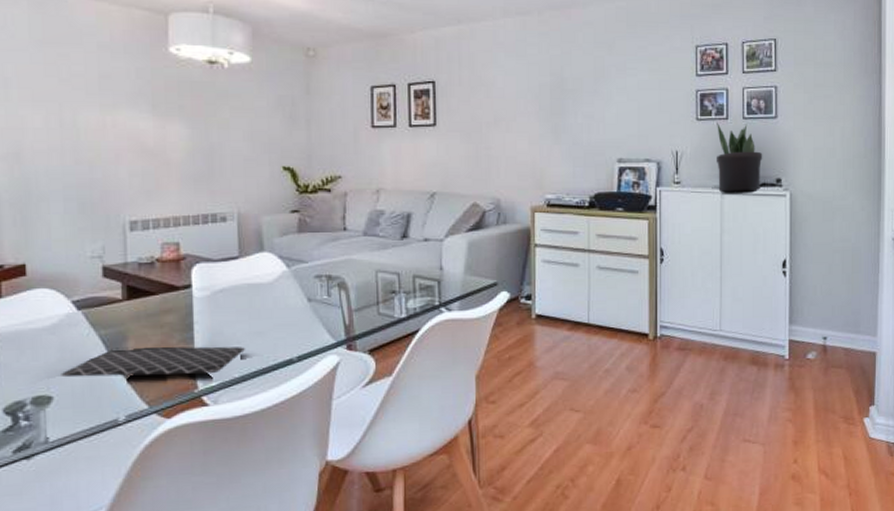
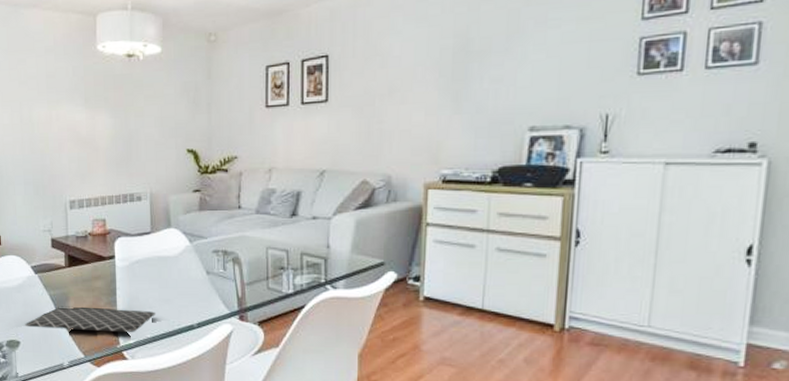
planter: present [715,122,763,194] -> none [660,75,731,164]

